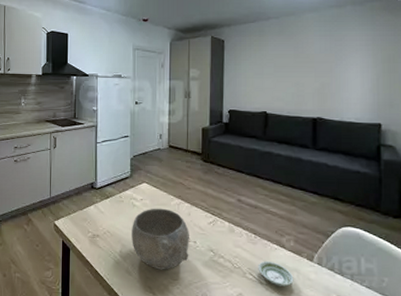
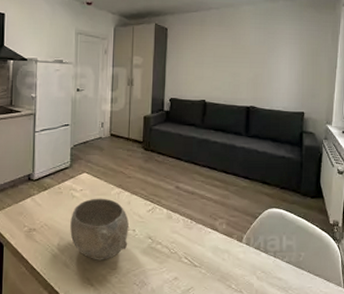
saucer: present [258,261,294,287] -> none [193,245,225,268]

